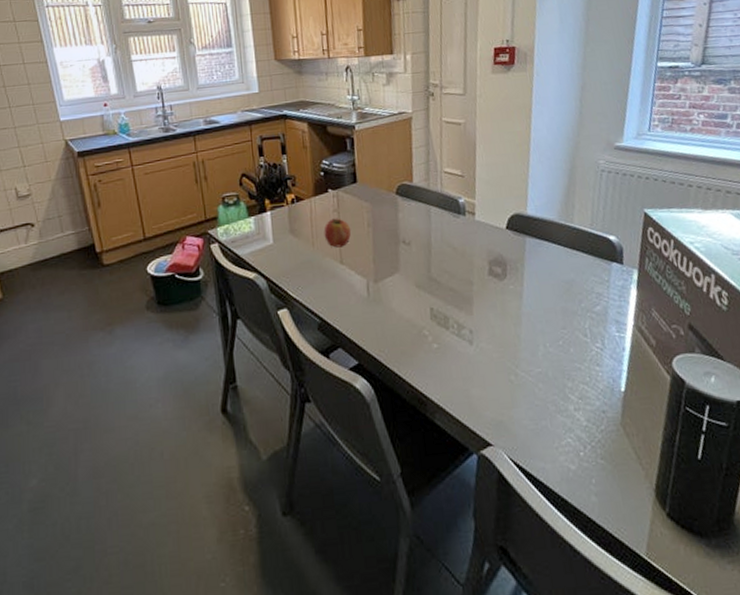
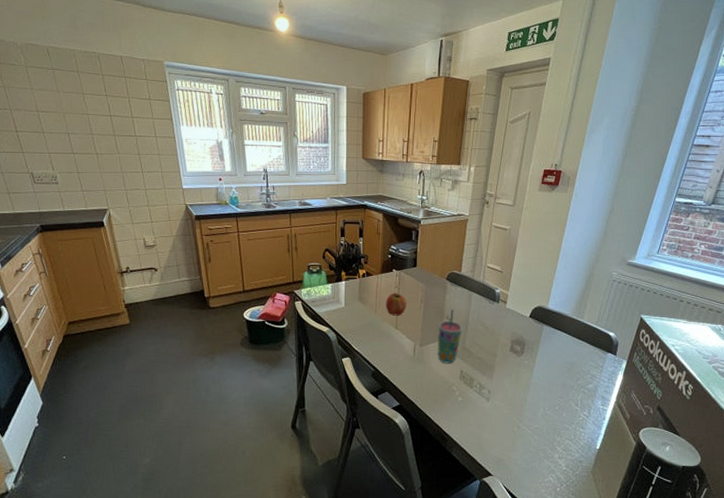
cup: none [394,229,426,301] -> present [437,308,463,363]

